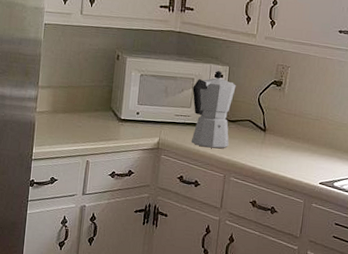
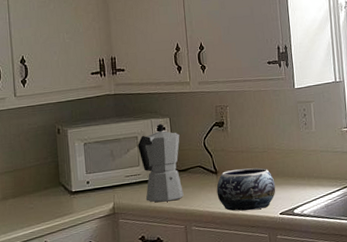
decorative bowl: none [261,130,321,175] -> present [216,167,276,211]

